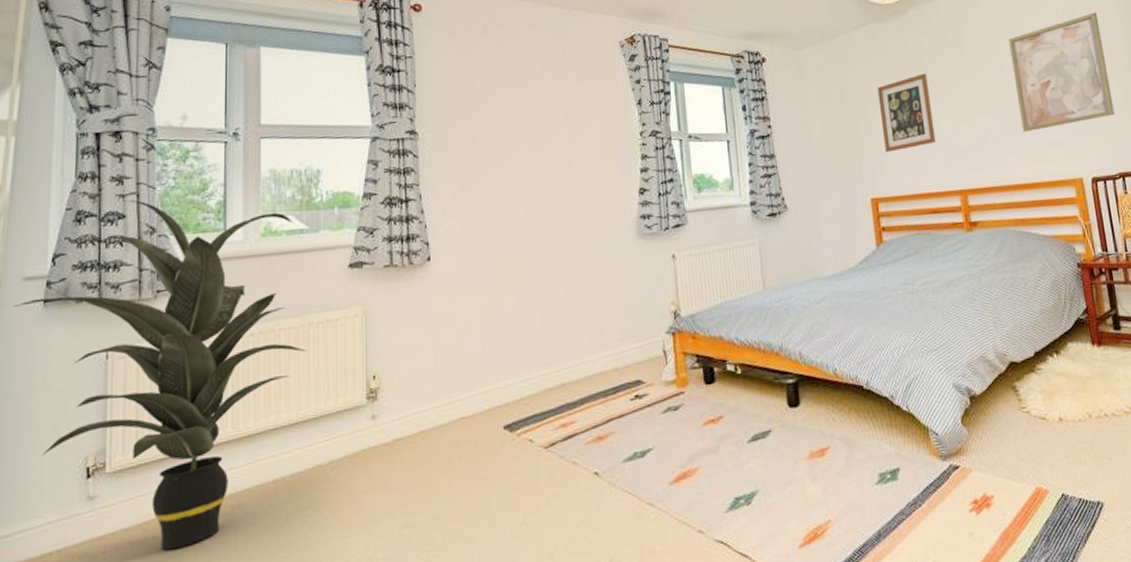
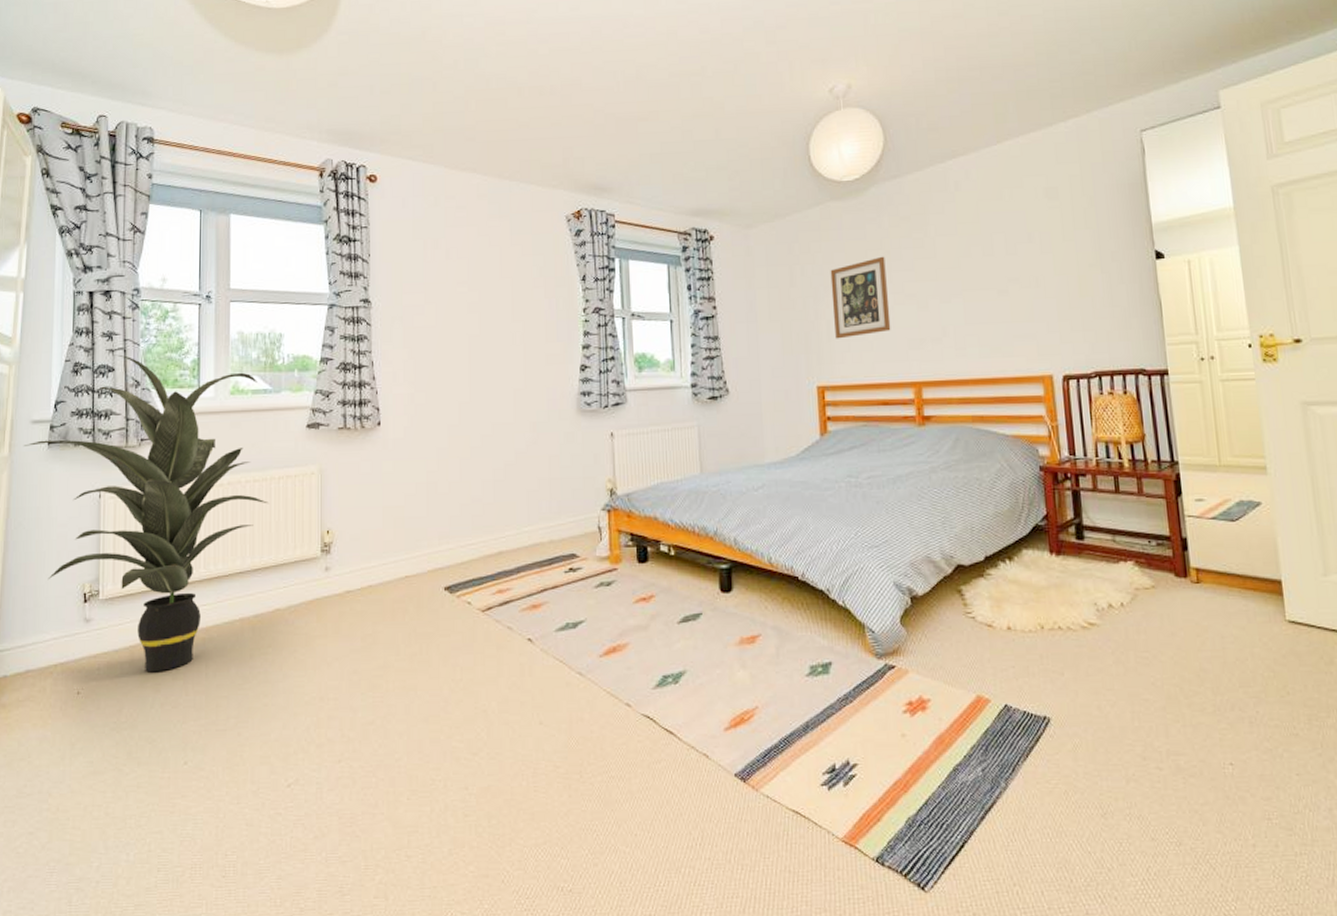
wall art: present [1008,12,1115,132] -> none [979,194,1095,323]

